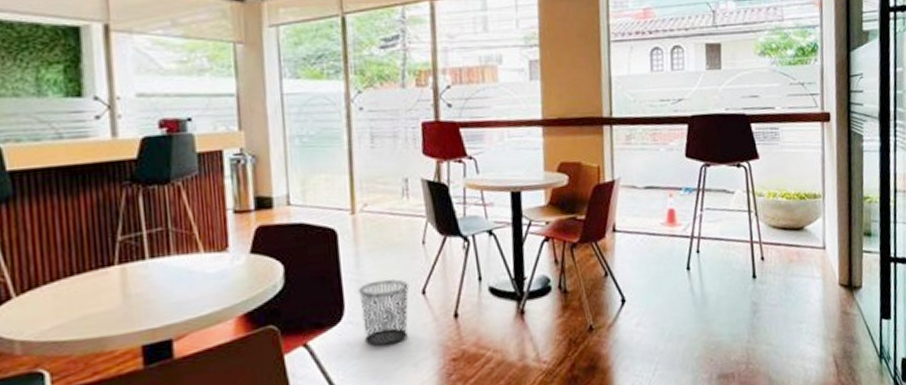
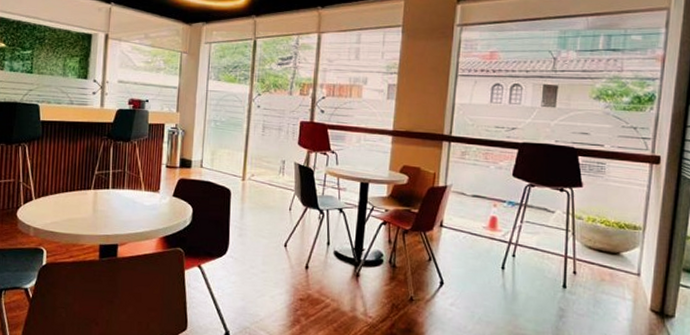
waste bin: present [359,278,410,348] -> none [240,230,276,280]

